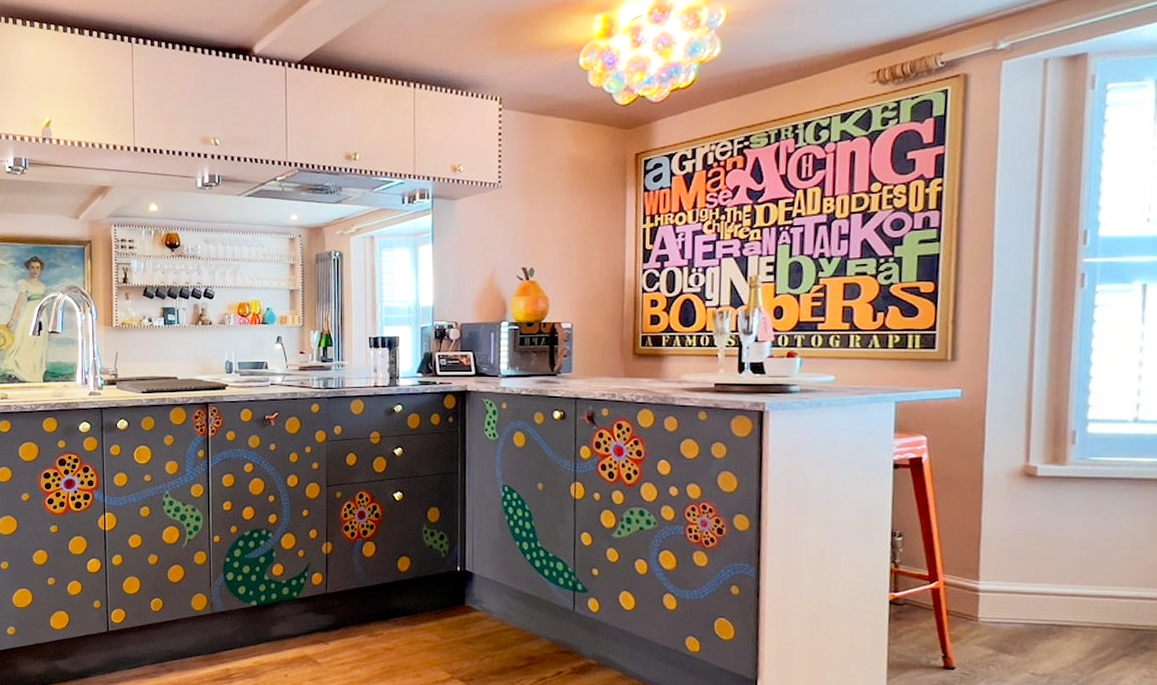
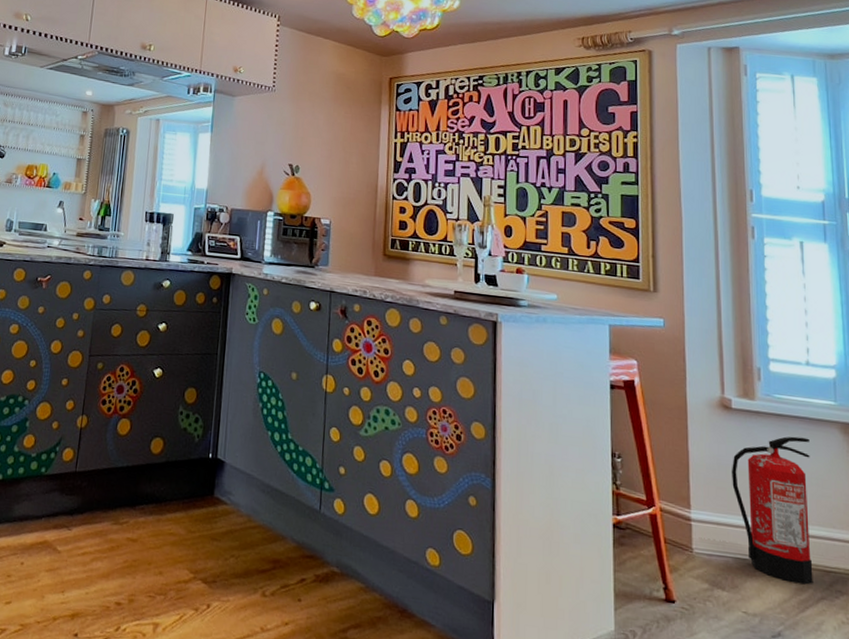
fire extinguisher: none [1029,499,1128,644] -> present [731,436,813,585]

